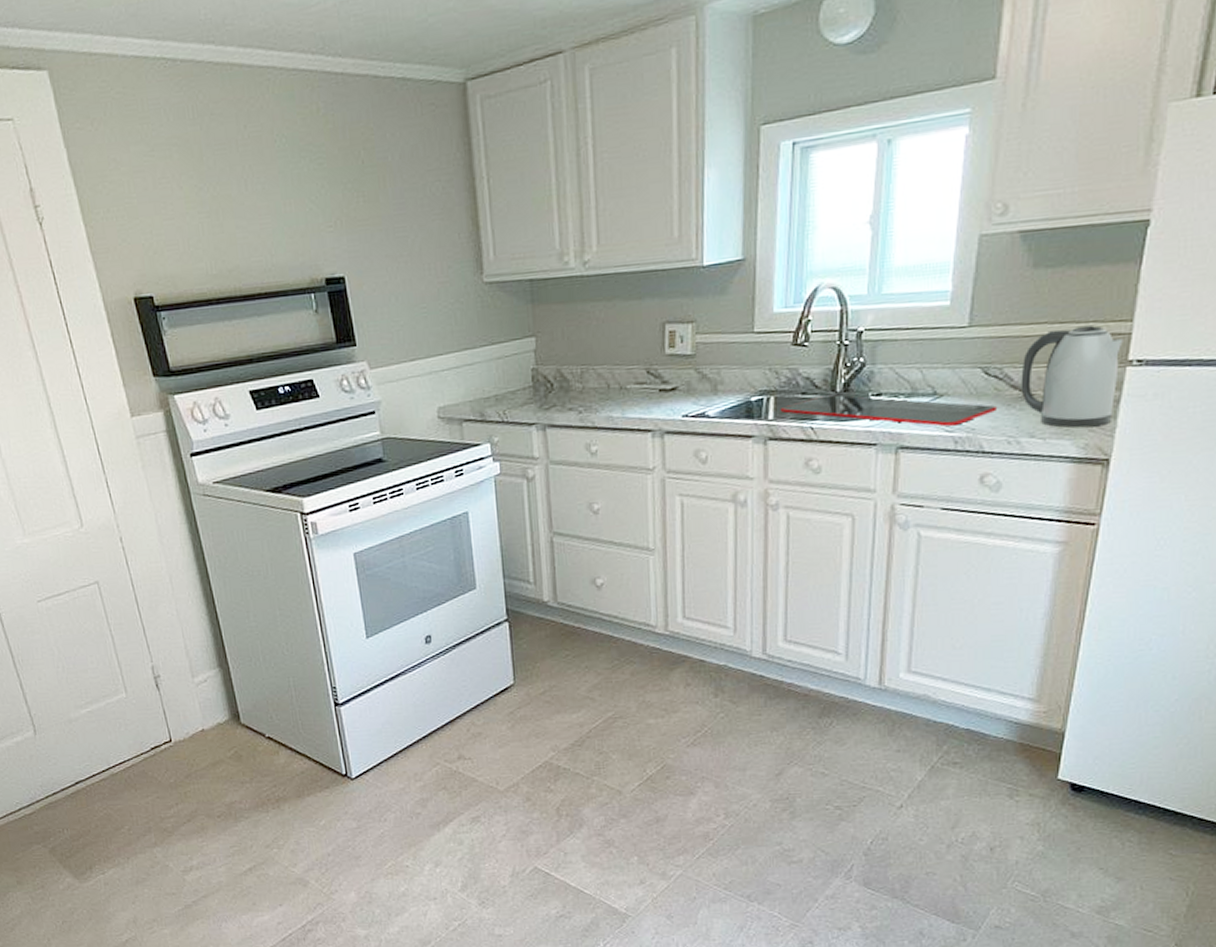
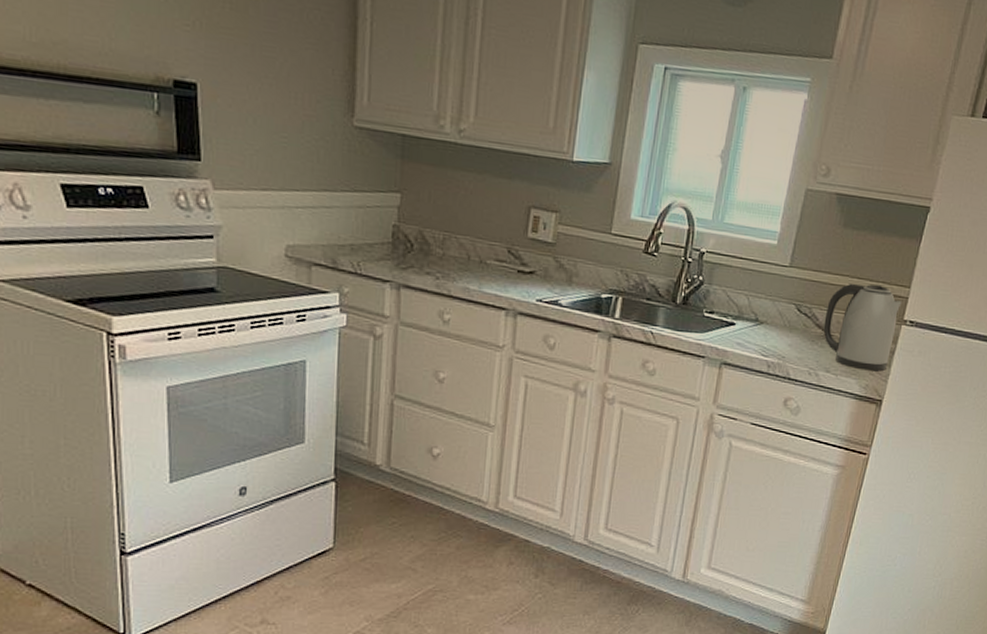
cutting board: present [780,395,996,427] -> none [626,304,804,351]

